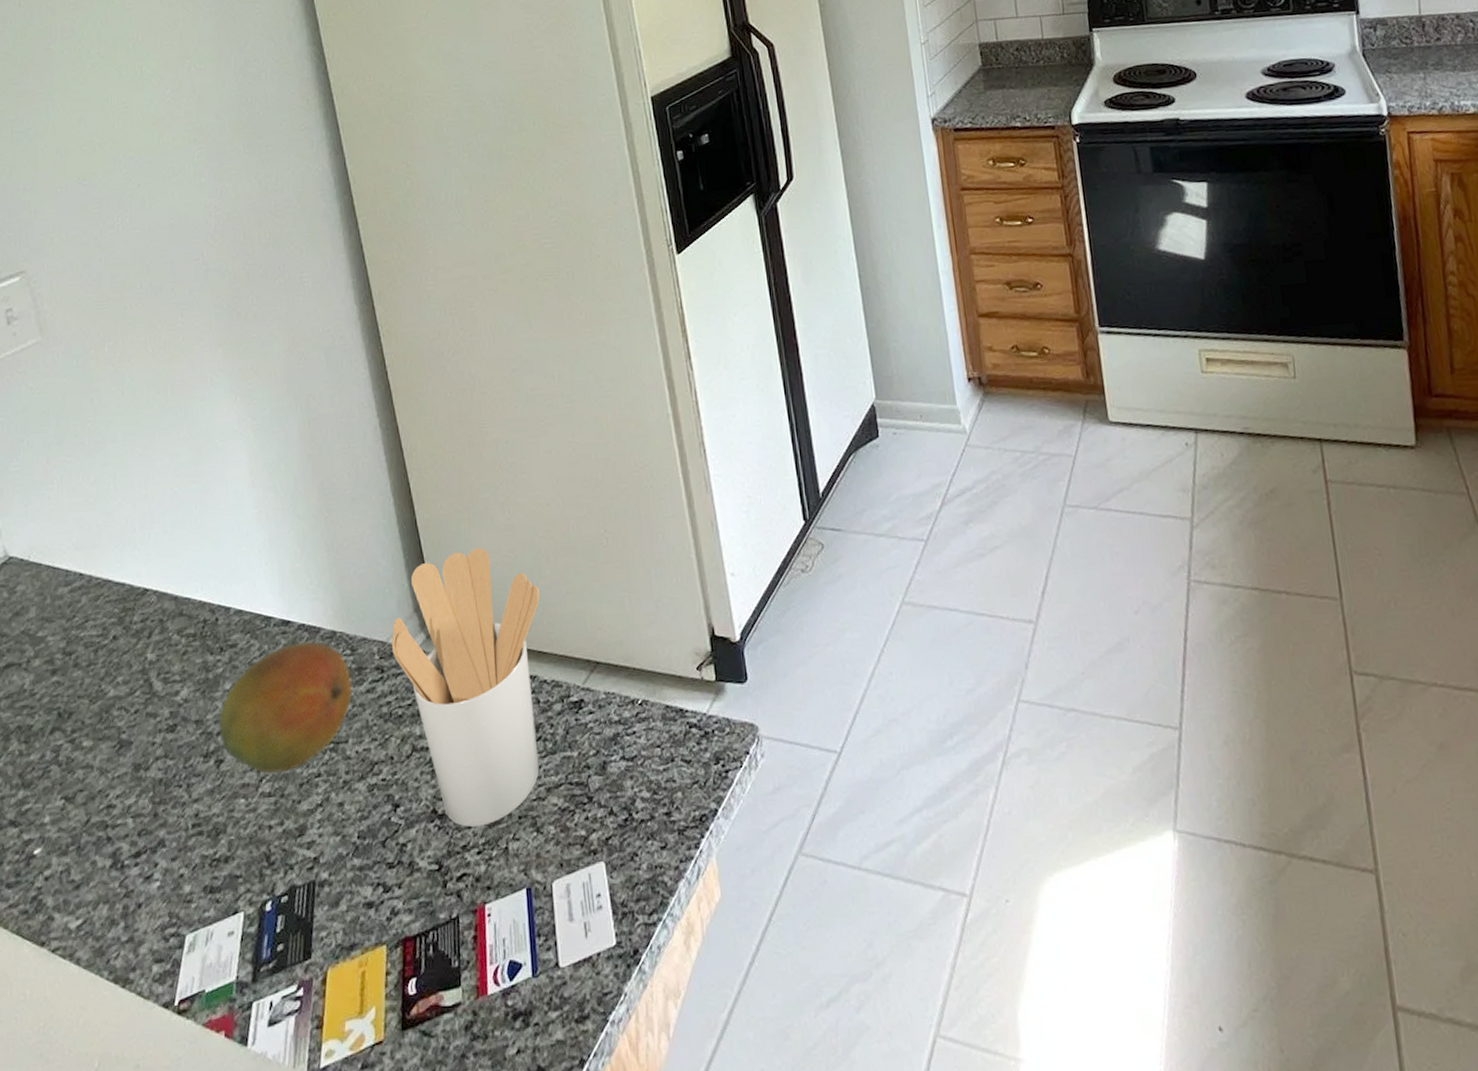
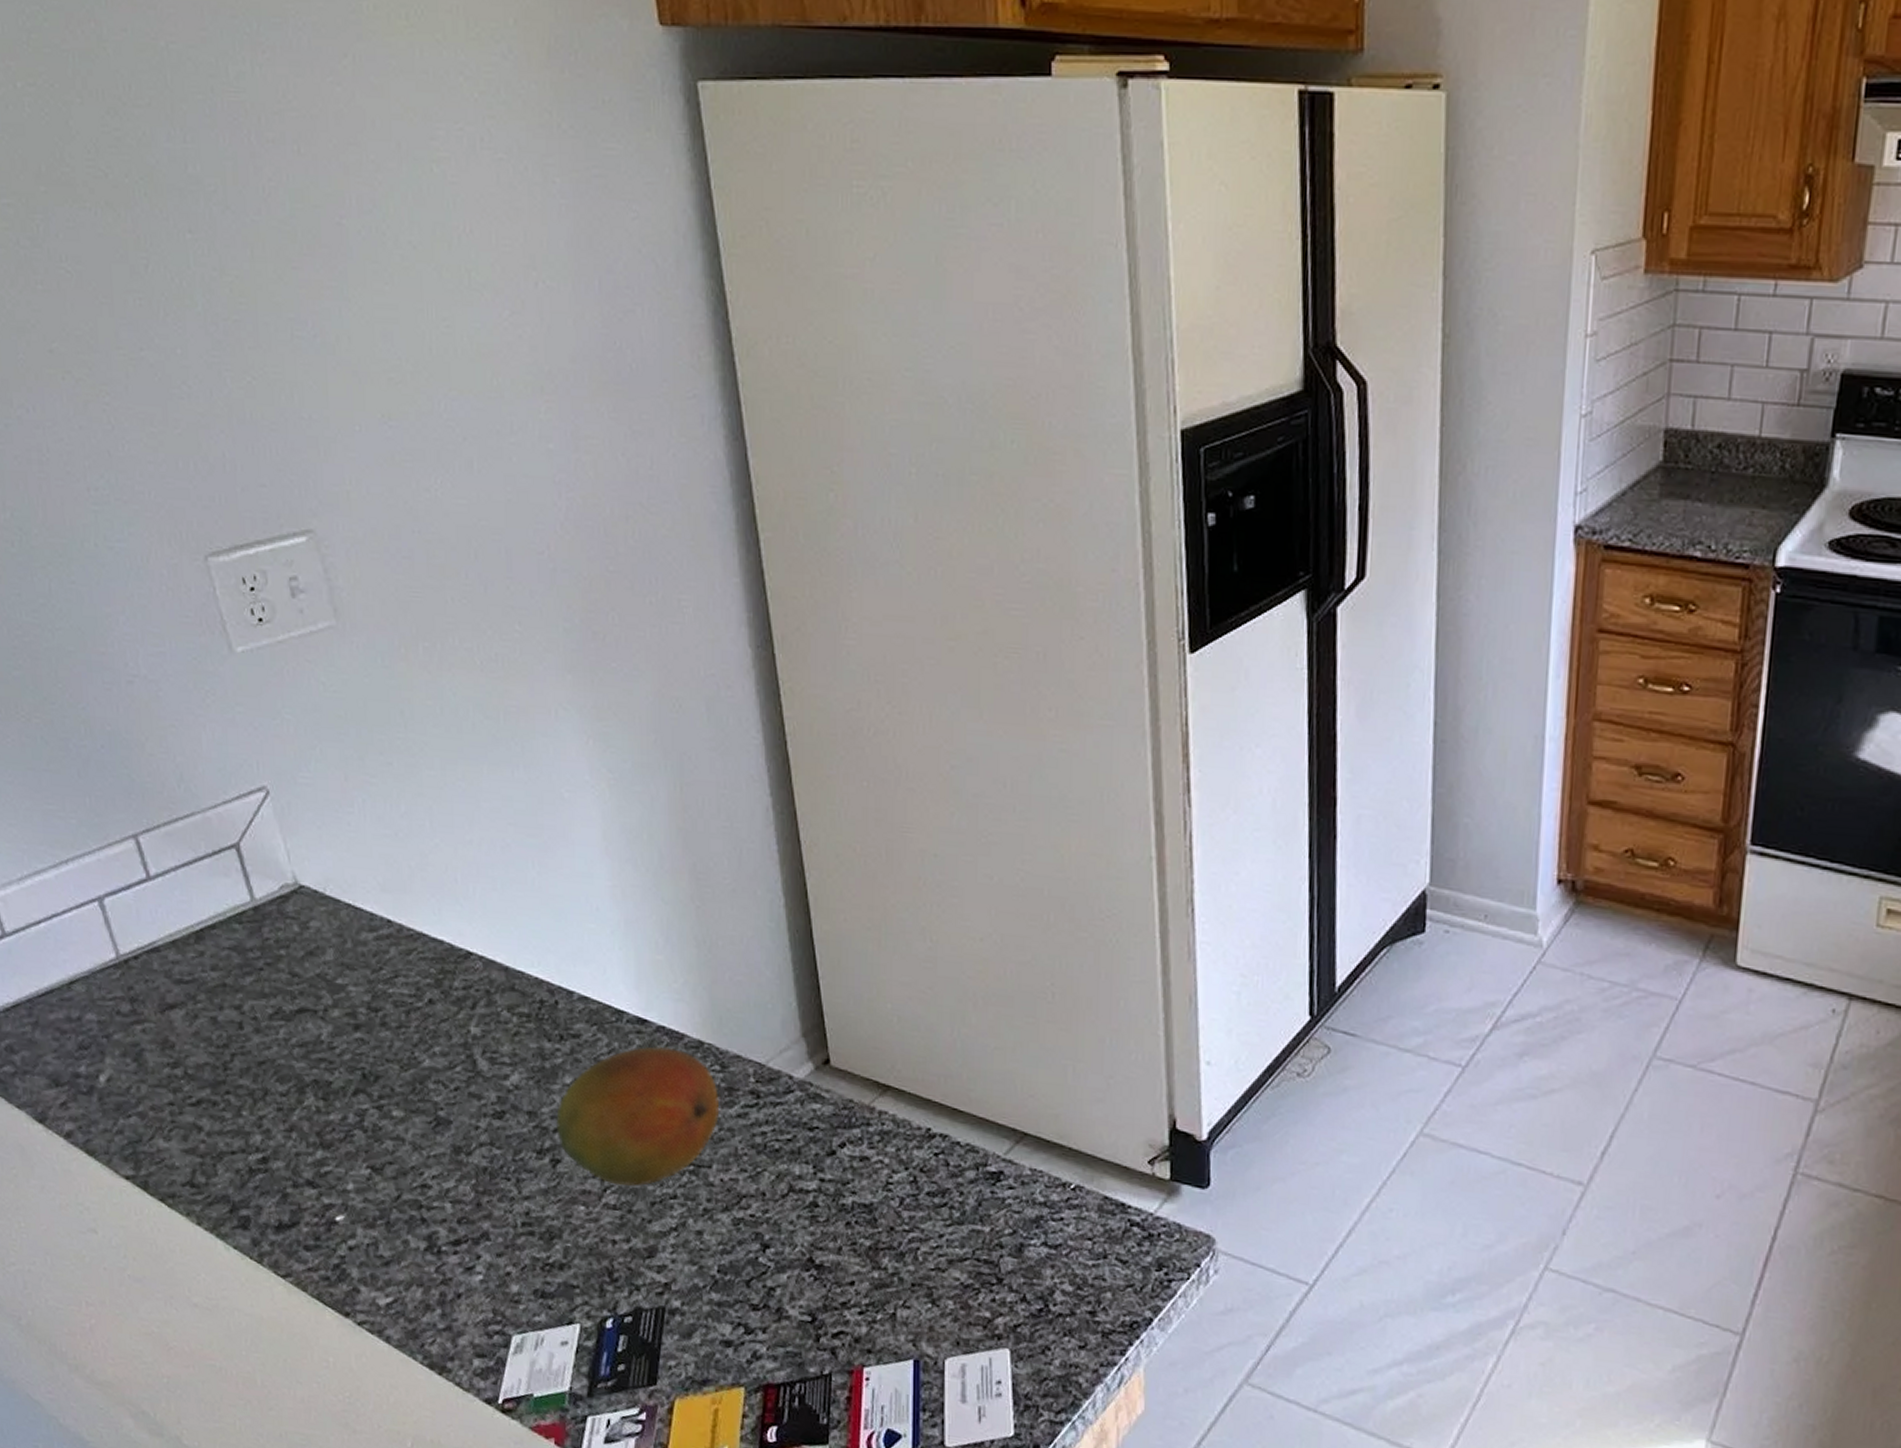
utensil holder: present [392,547,540,827] -> none [772,975,960,1286]

